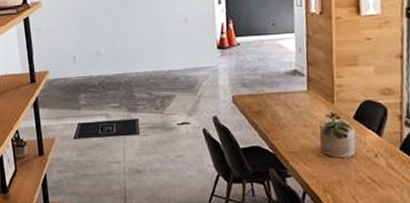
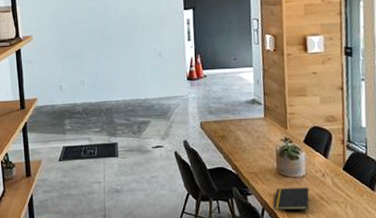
notepad: none [316,168,359,193] -> present [273,187,309,210]

